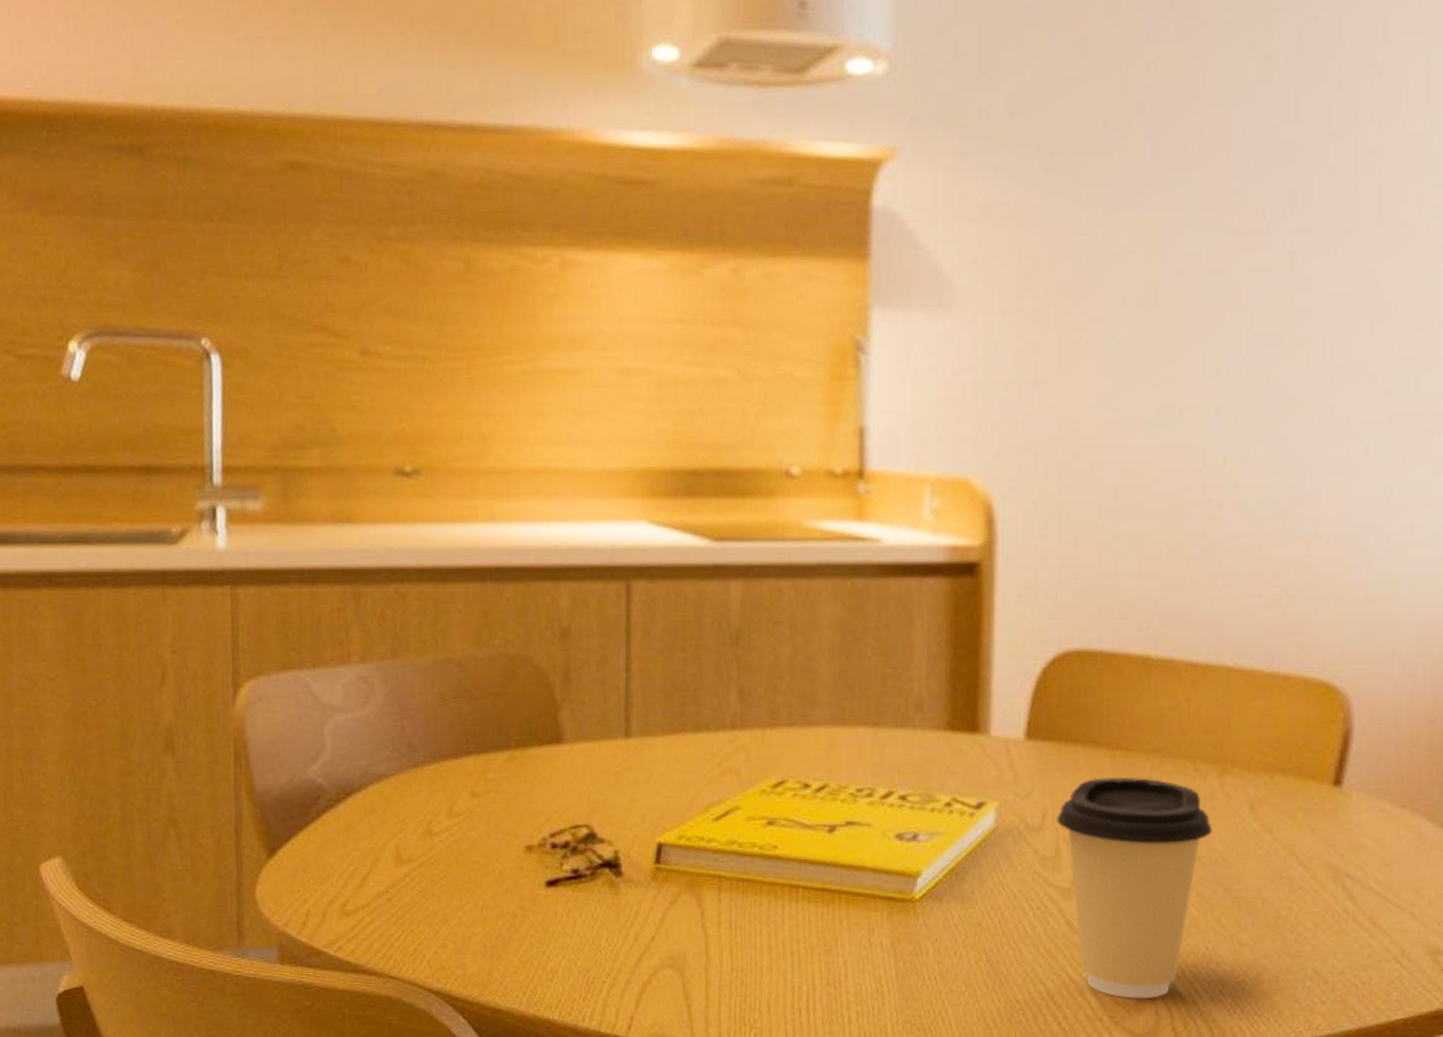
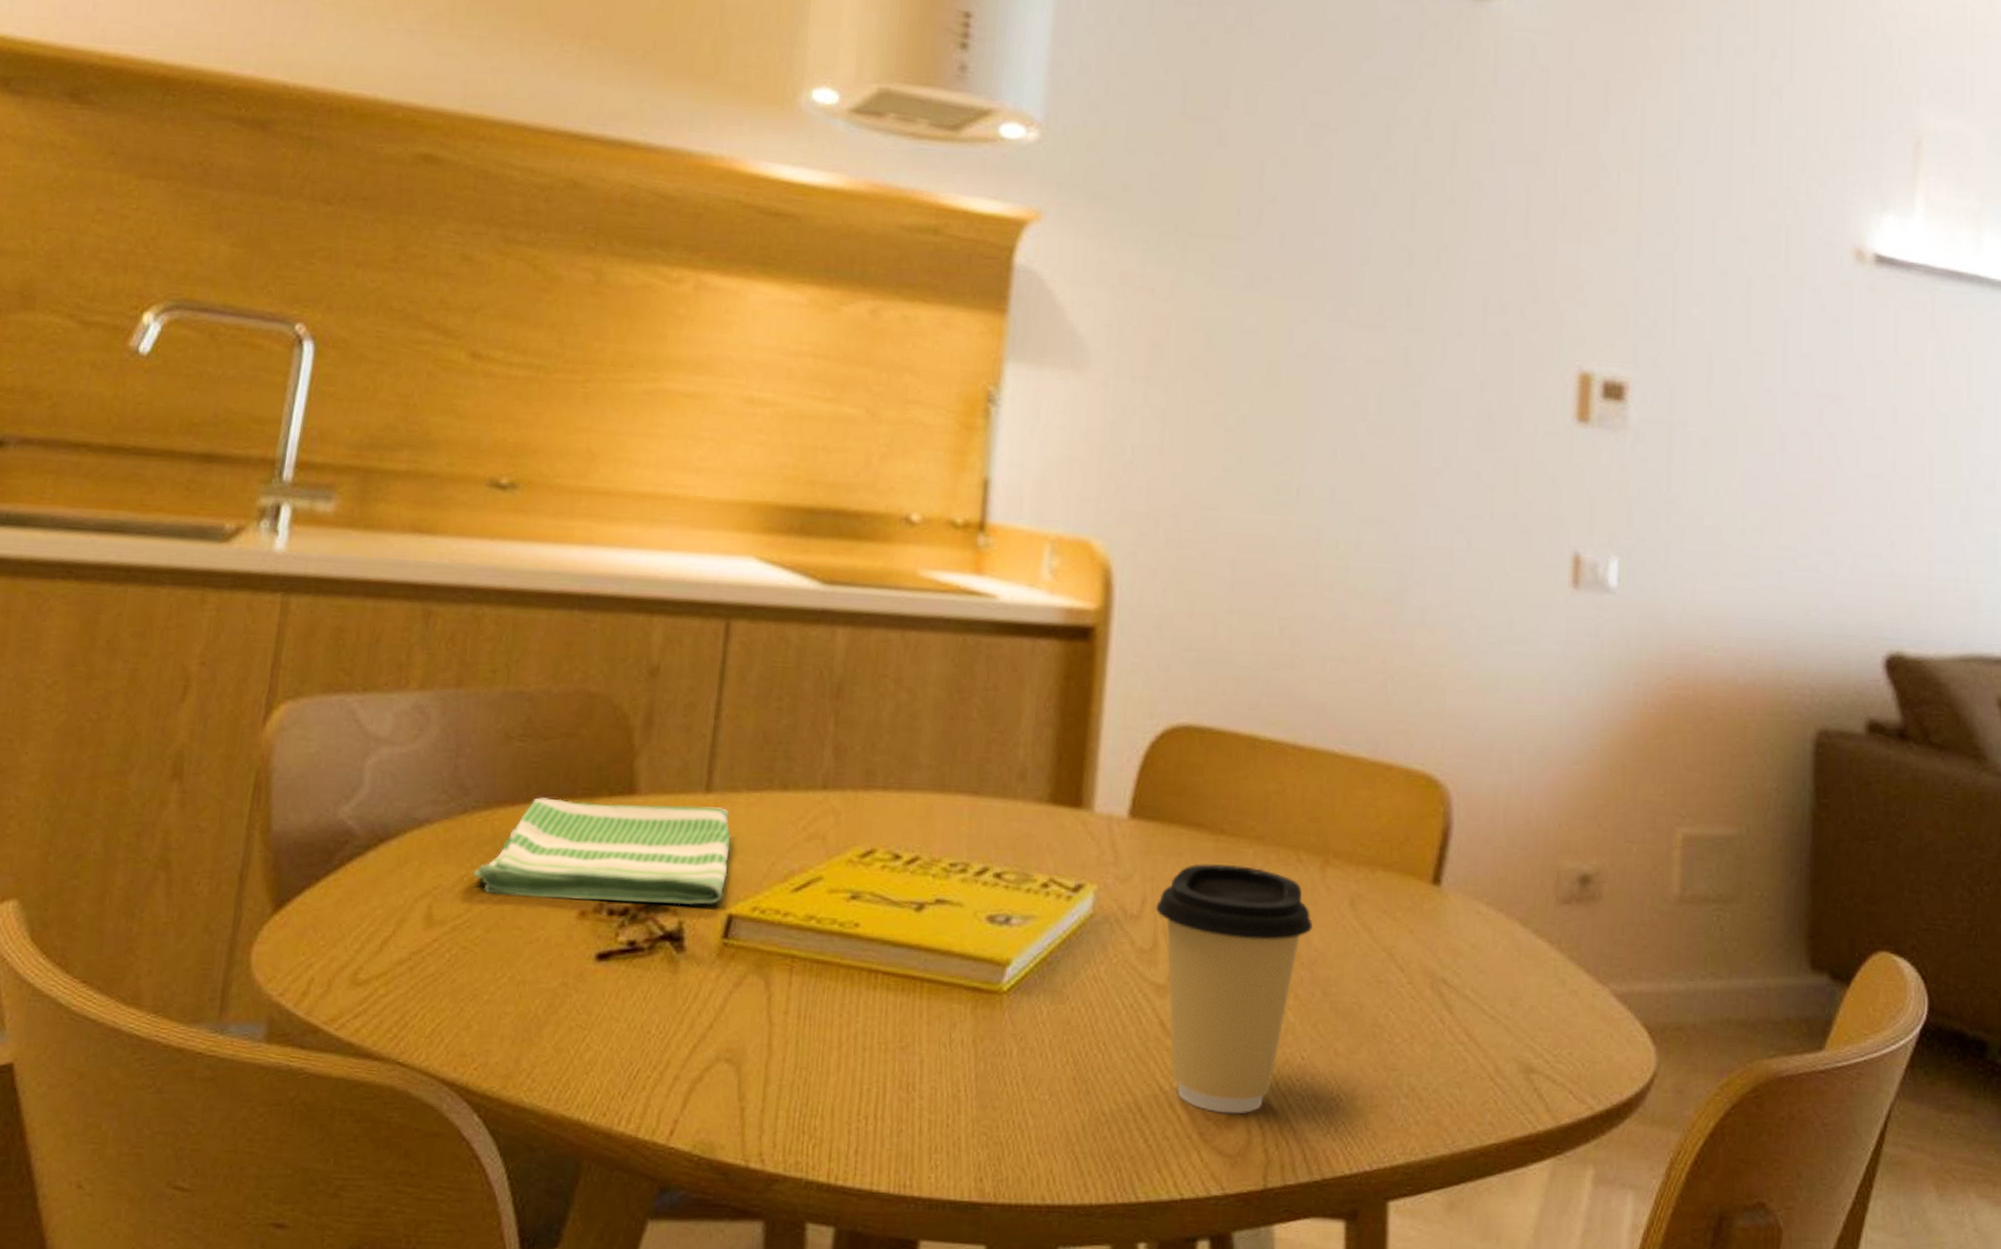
dish towel: none [431,750,653,837] -> present [473,797,731,906]

